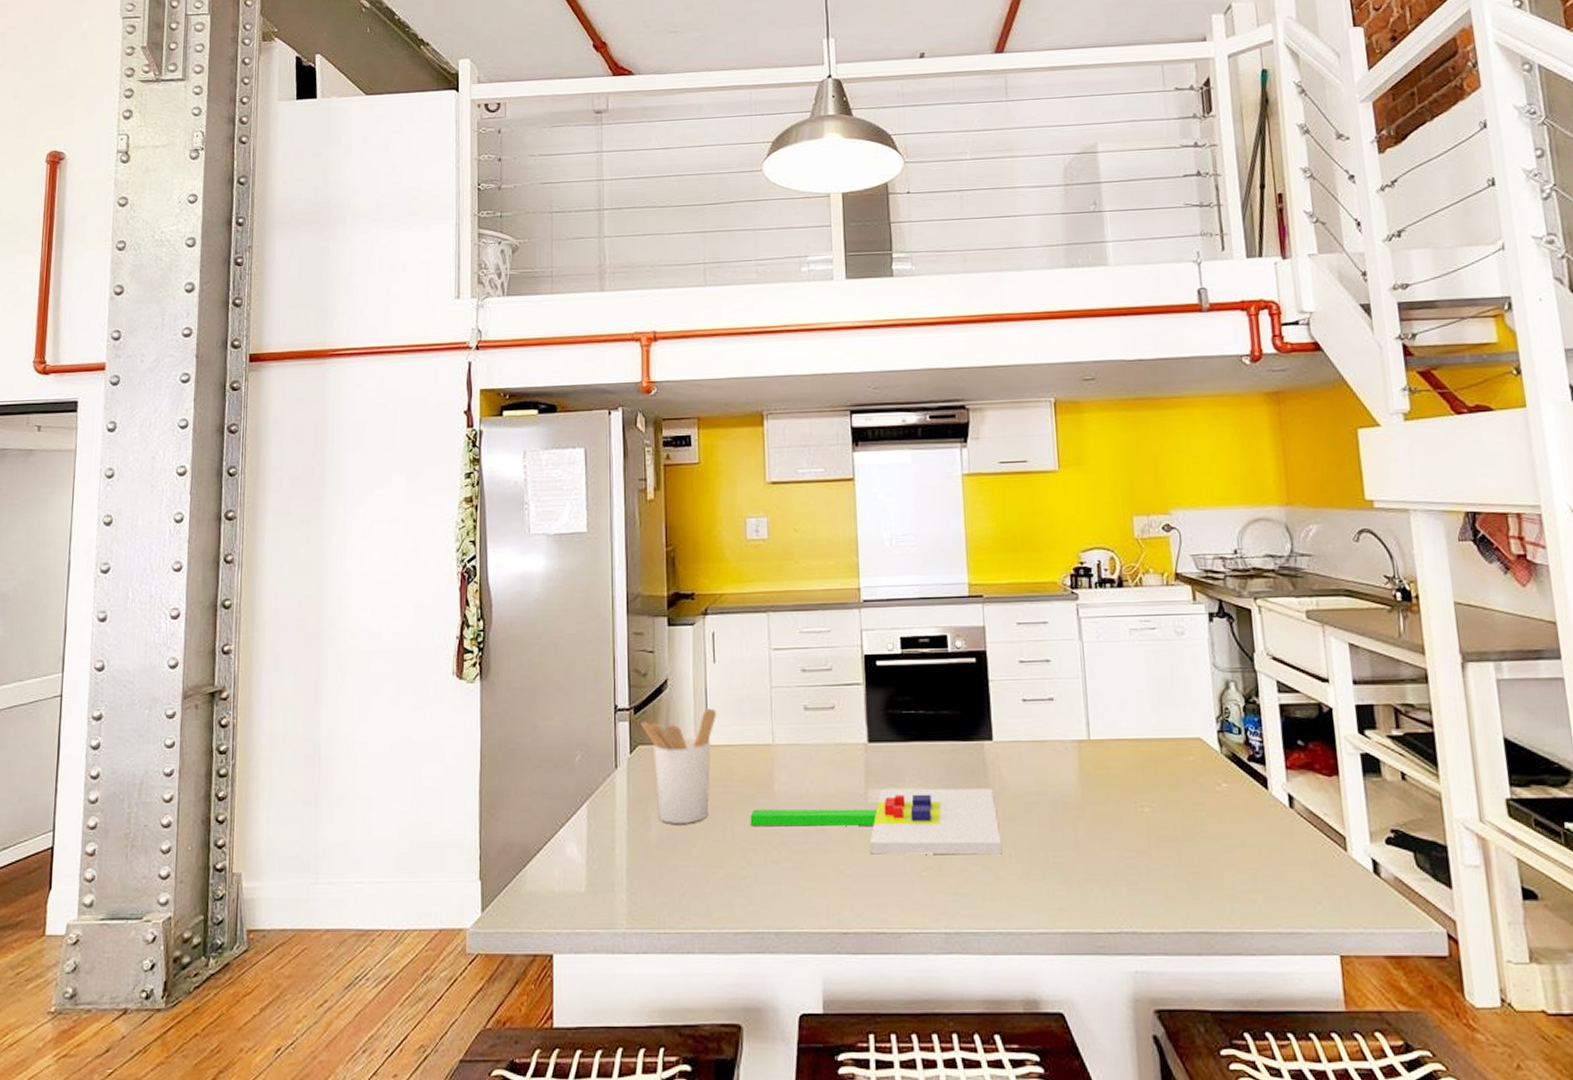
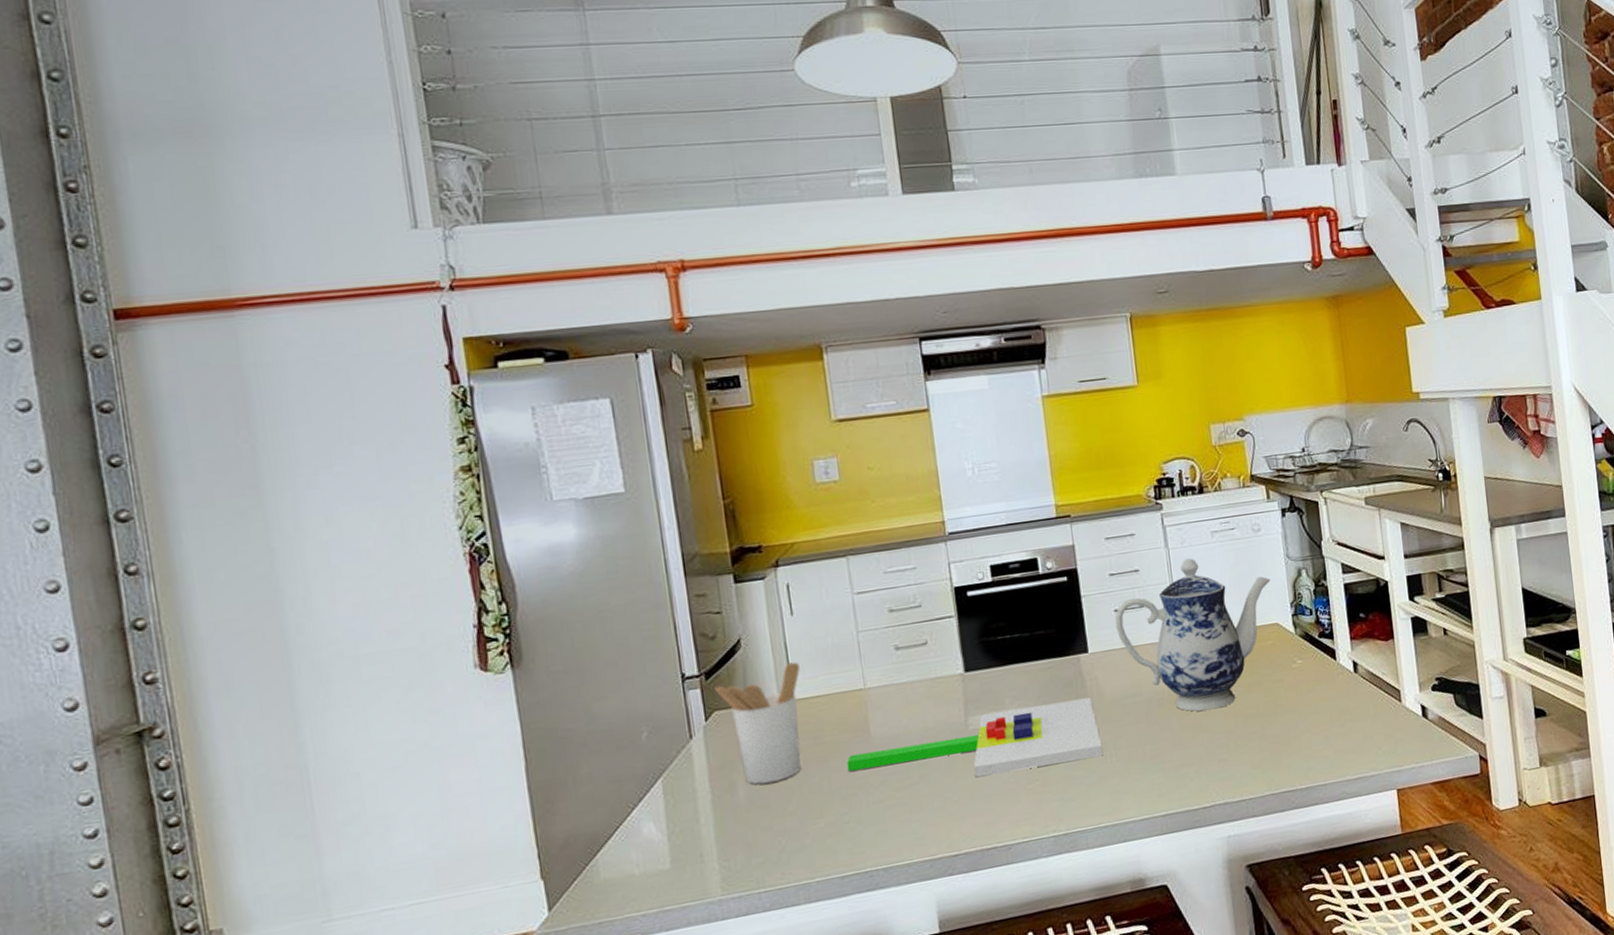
teapot: none [1022,654,1194,824] -> present [1115,558,1271,712]

